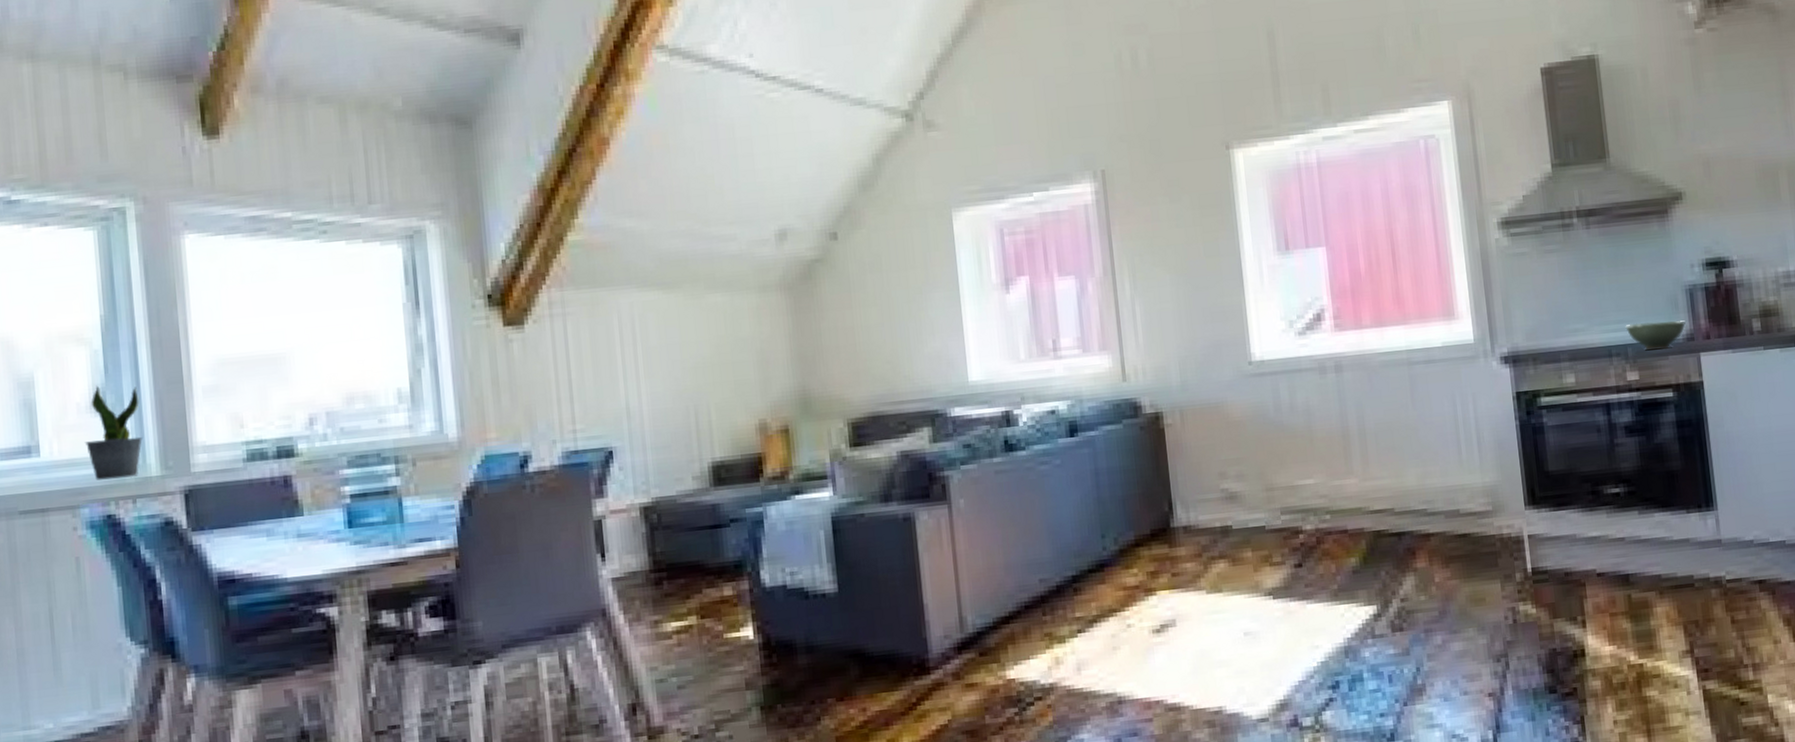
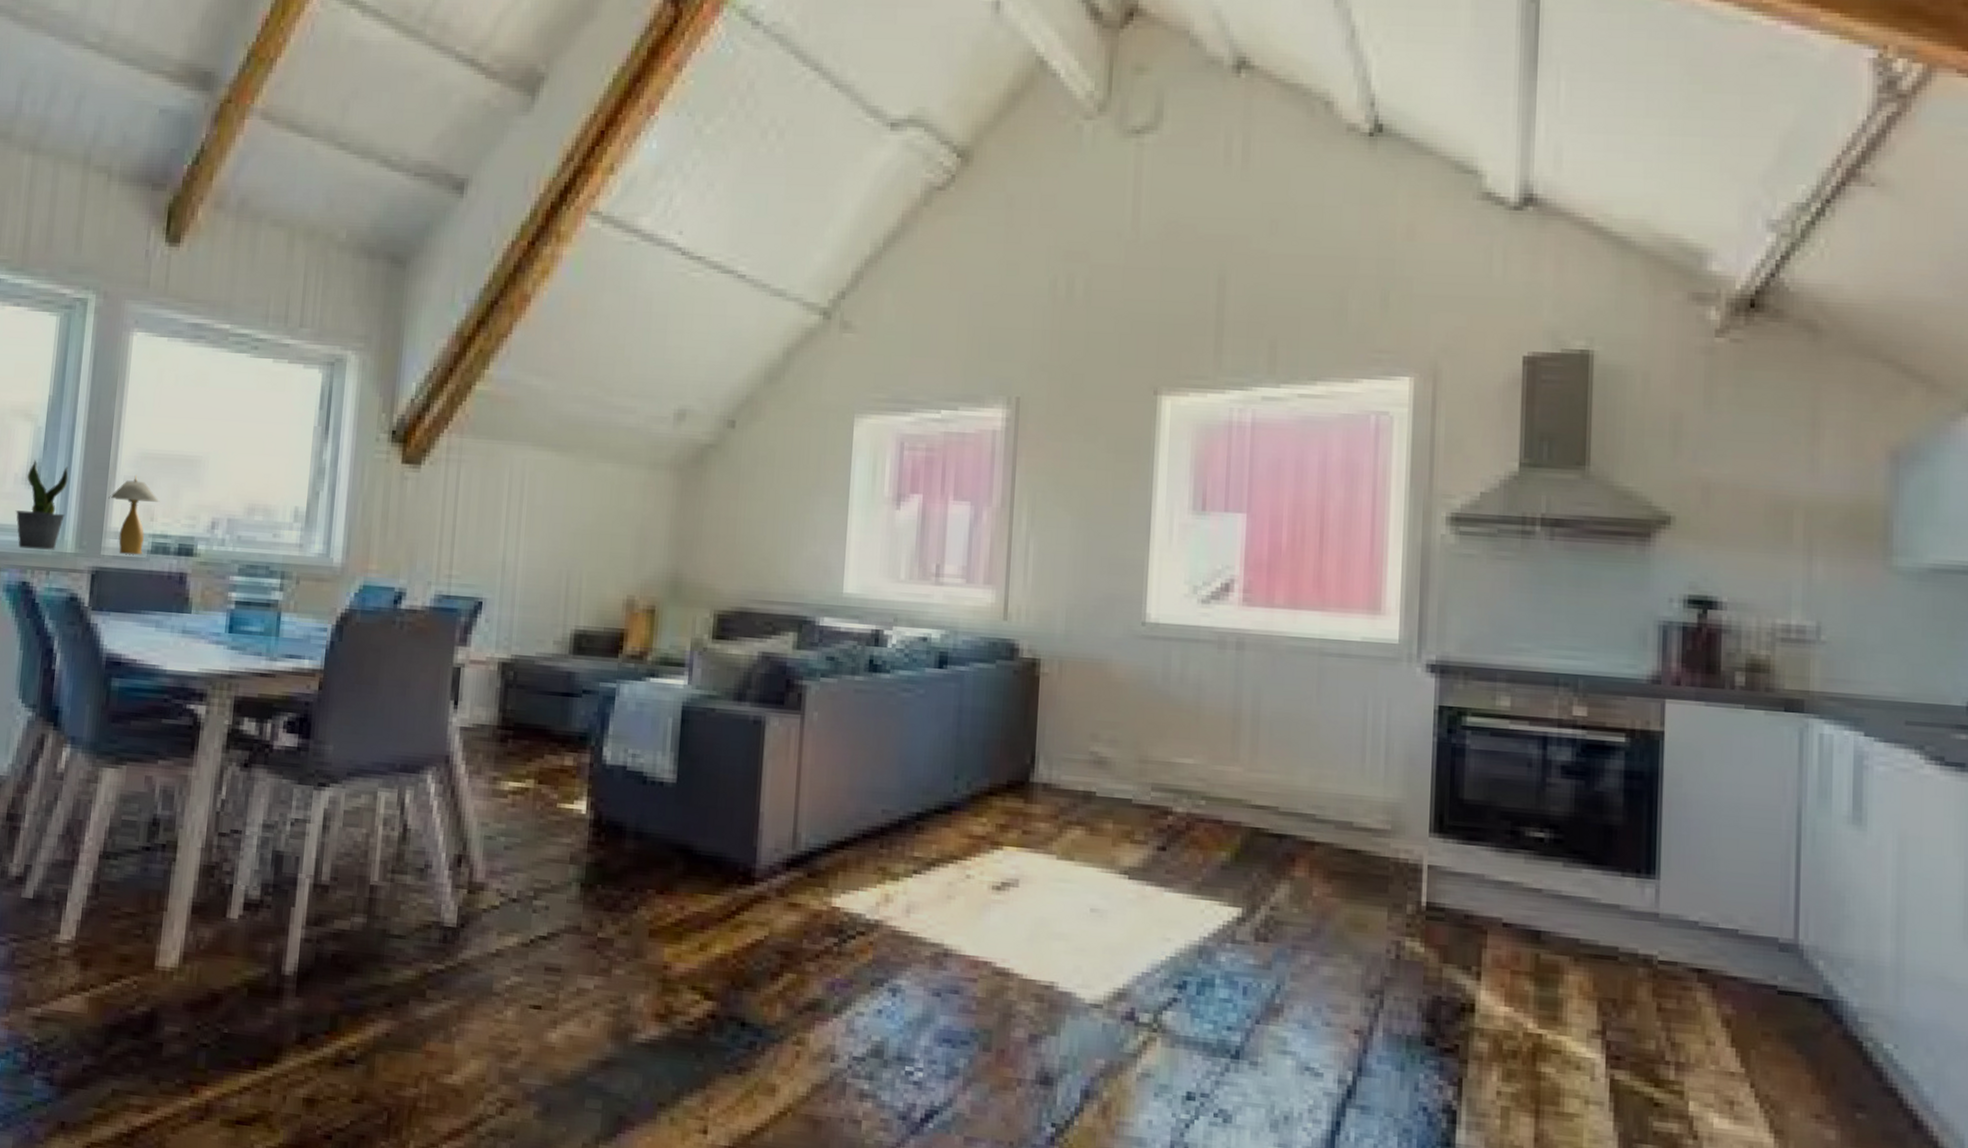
table lamp: none [189,383,248,468] -> present [108,474,160,555]
bowl: present [1625,320,1686,351] -> none [1579,652,1653,689]

